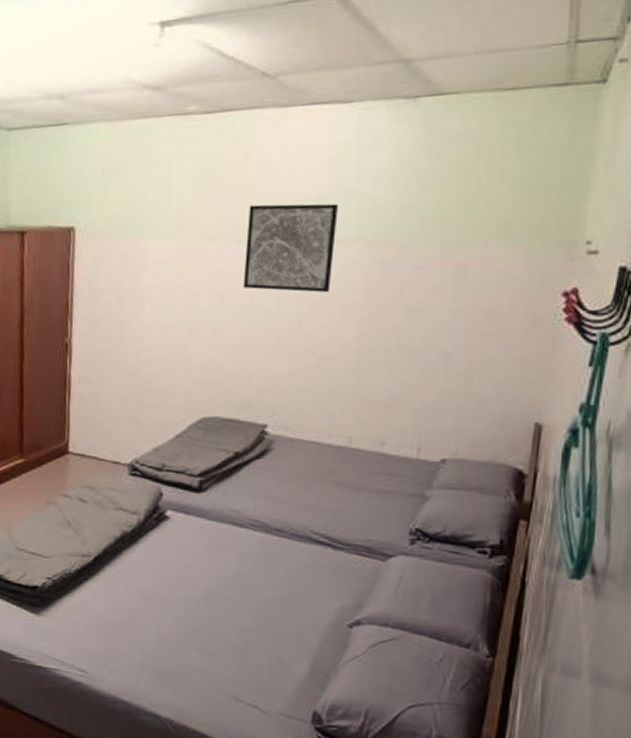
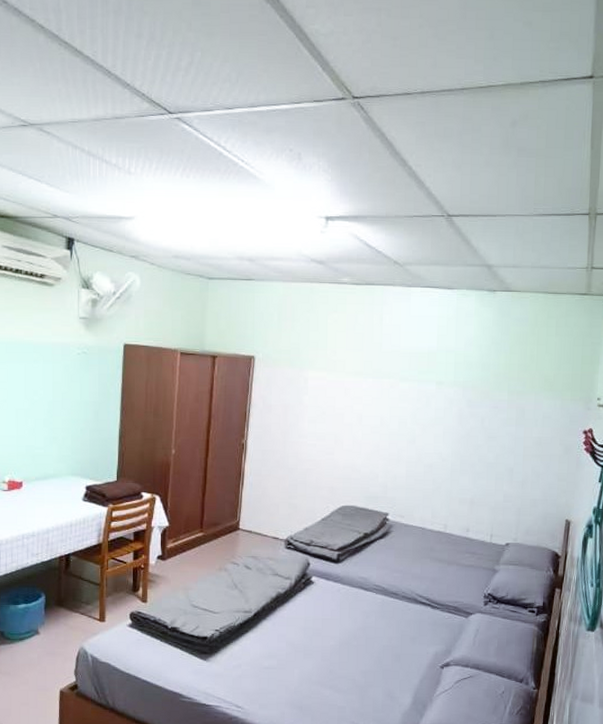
wall art: present [243,203,338,293] -> none [376,353,442,420]

